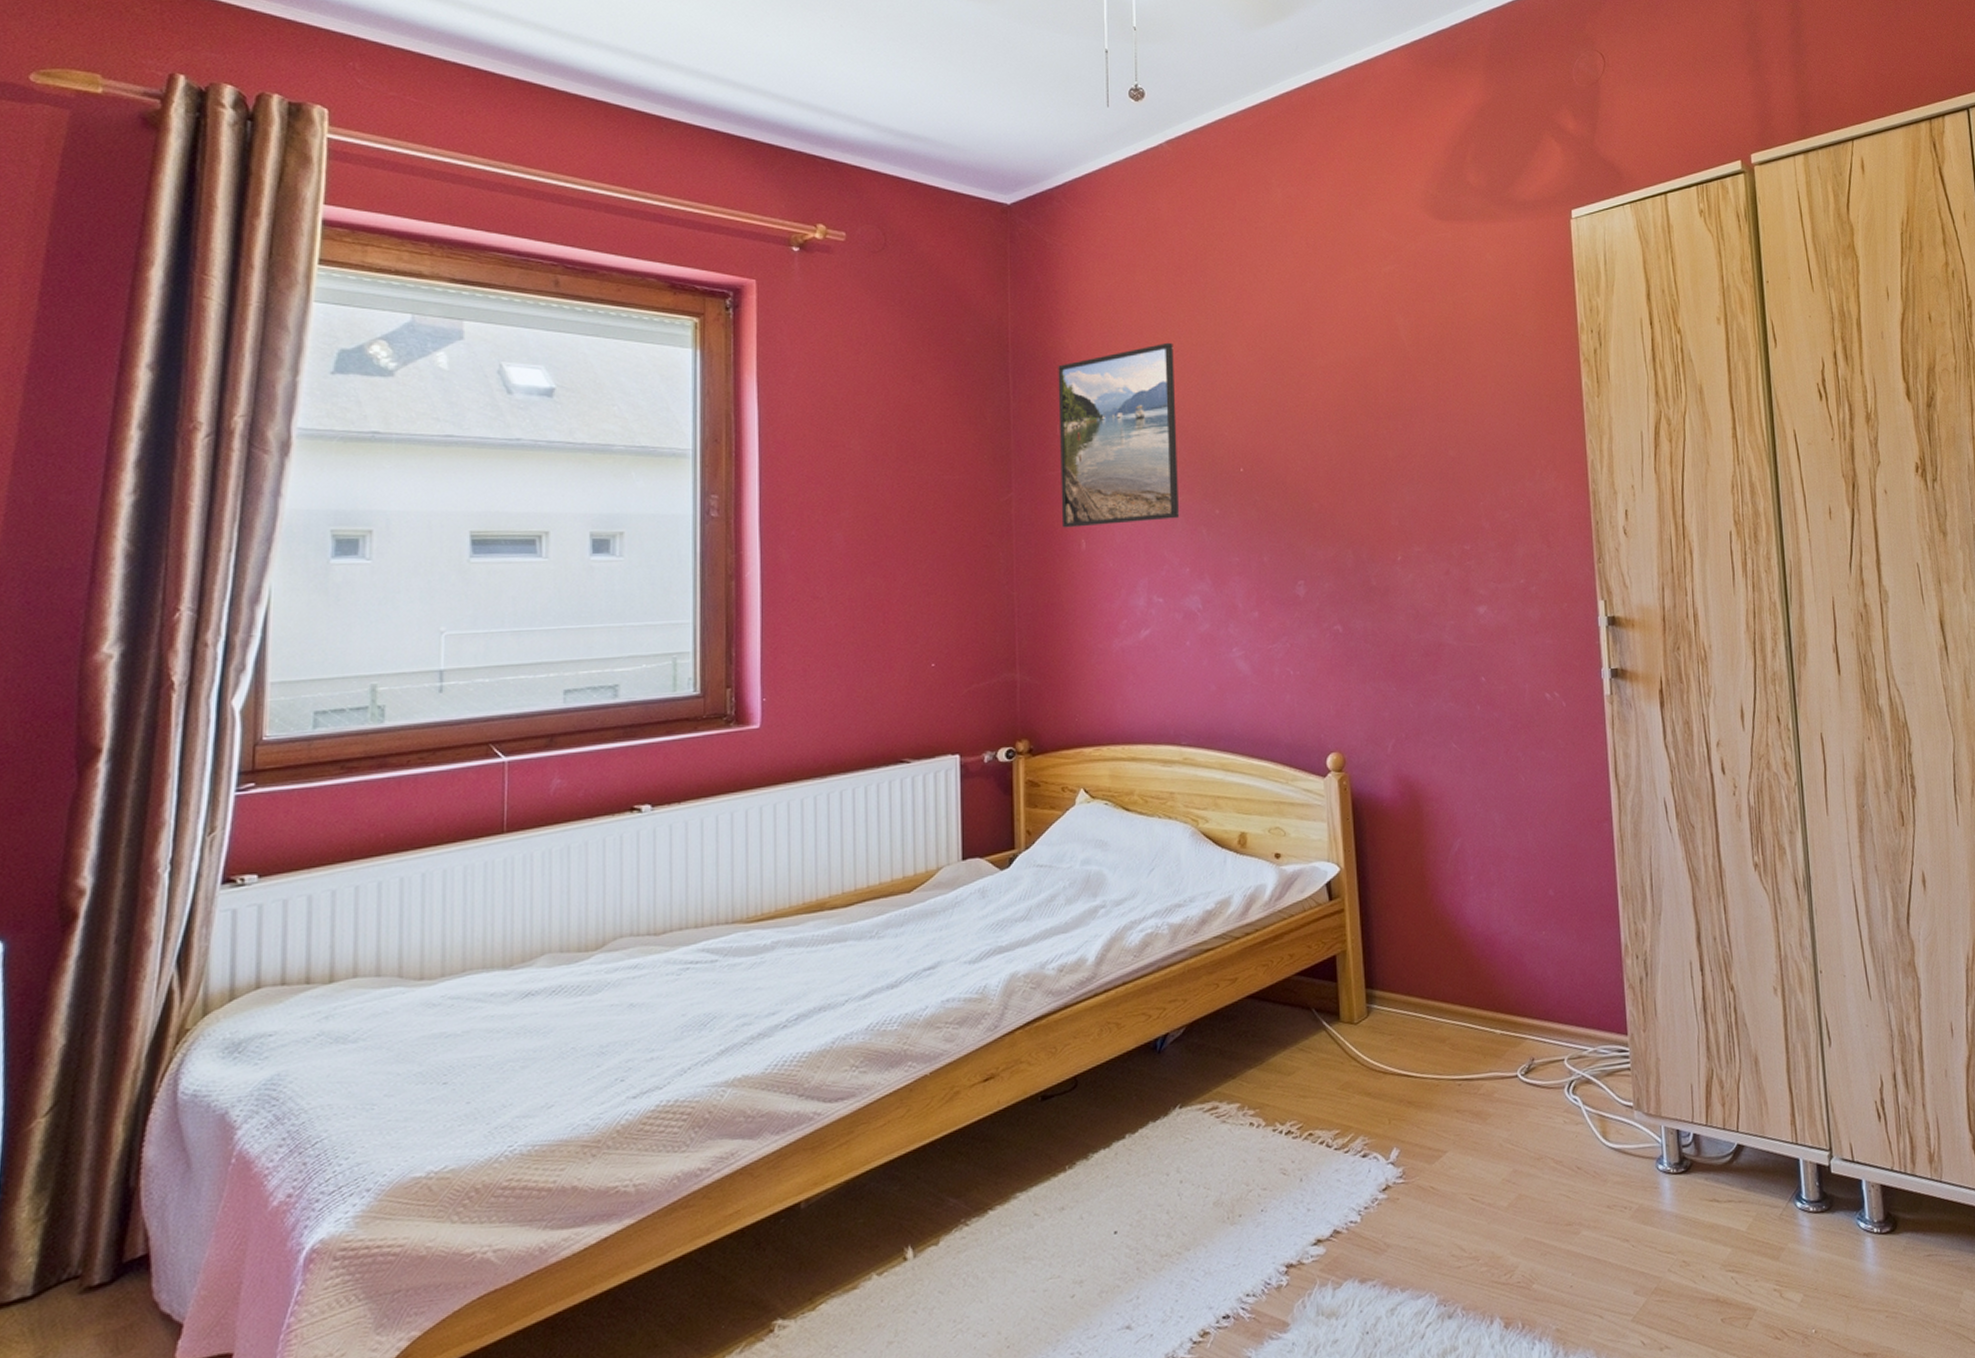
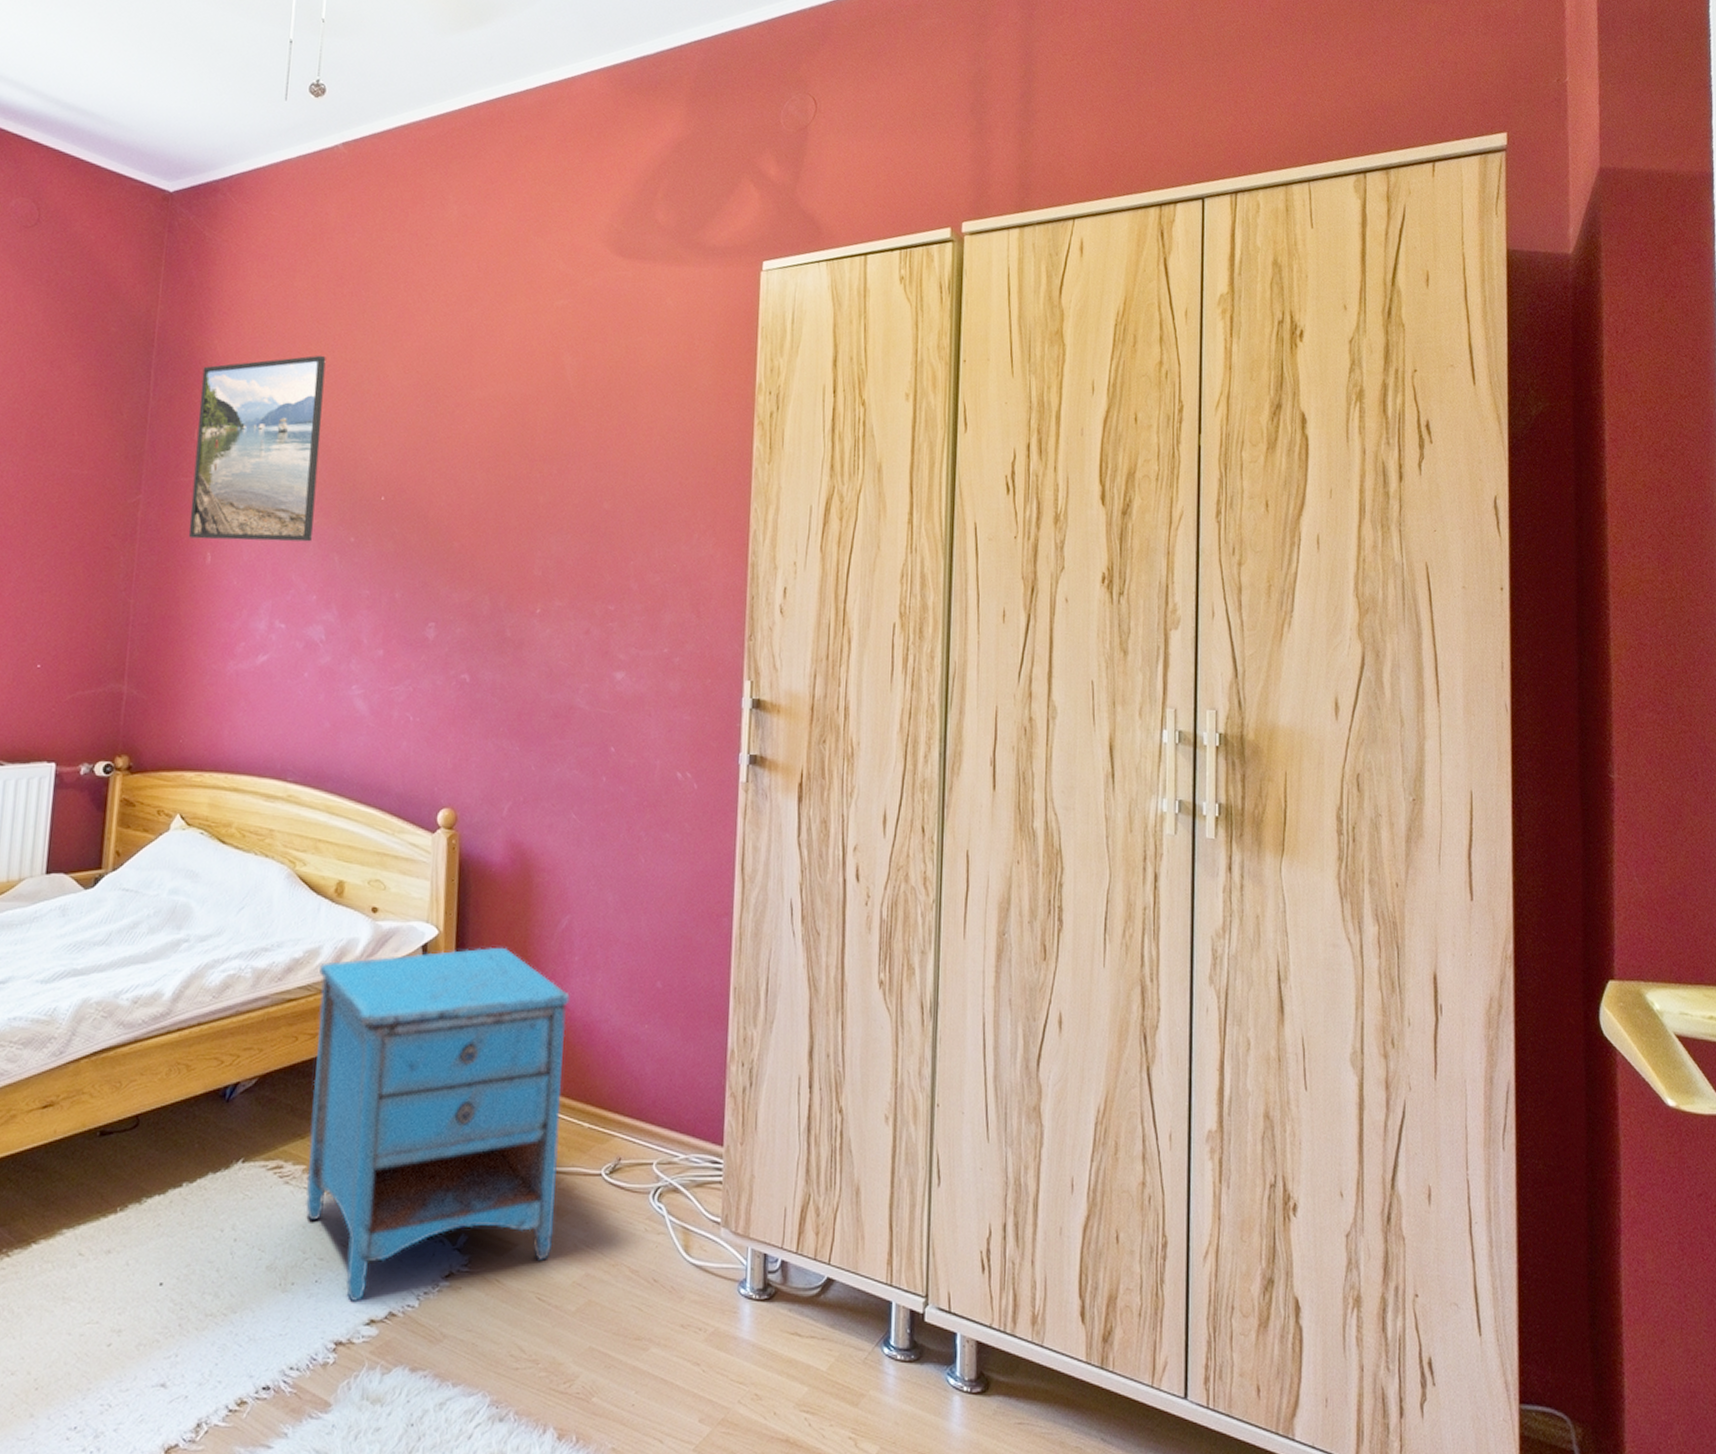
nightstand: none [1232,875,1480,1226] -> present [304,947,570,1303]

